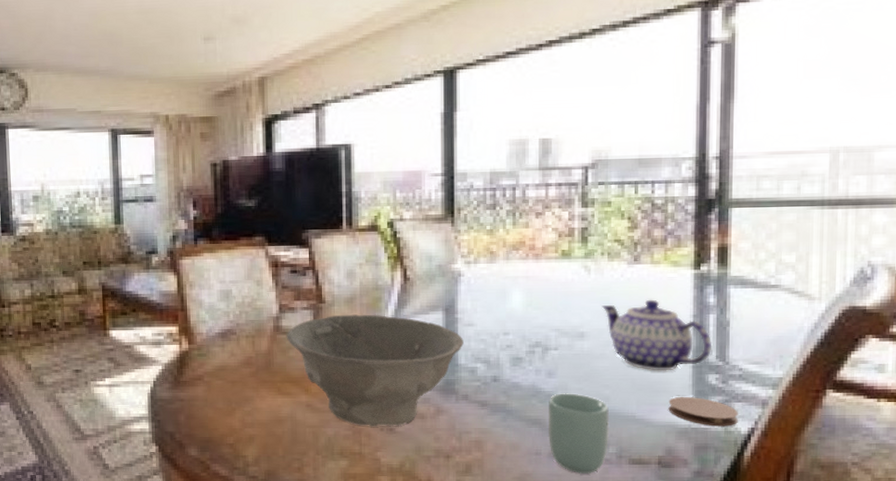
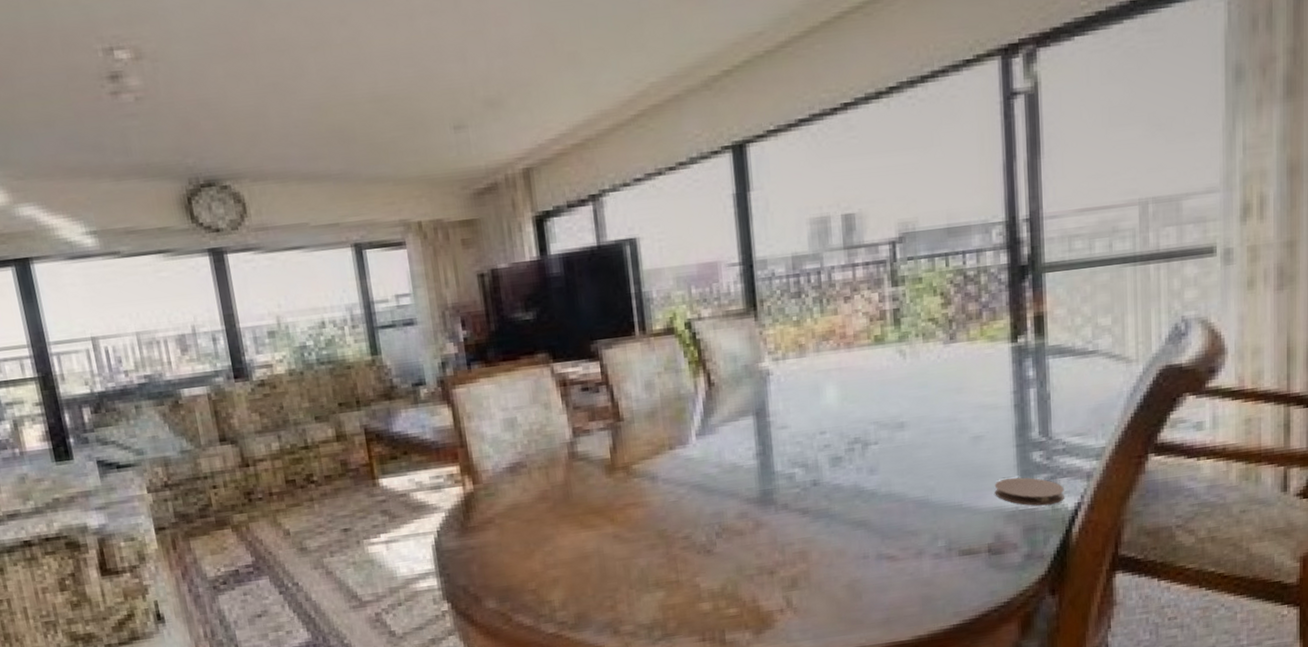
bowl: present [287,314,464,427] -> none [584,427,779,552]
cup: present [549,393,610,475] -> none [873,488,937,573]
teapot: present [601,299,713,371] -> none [919,379,1035,456]

